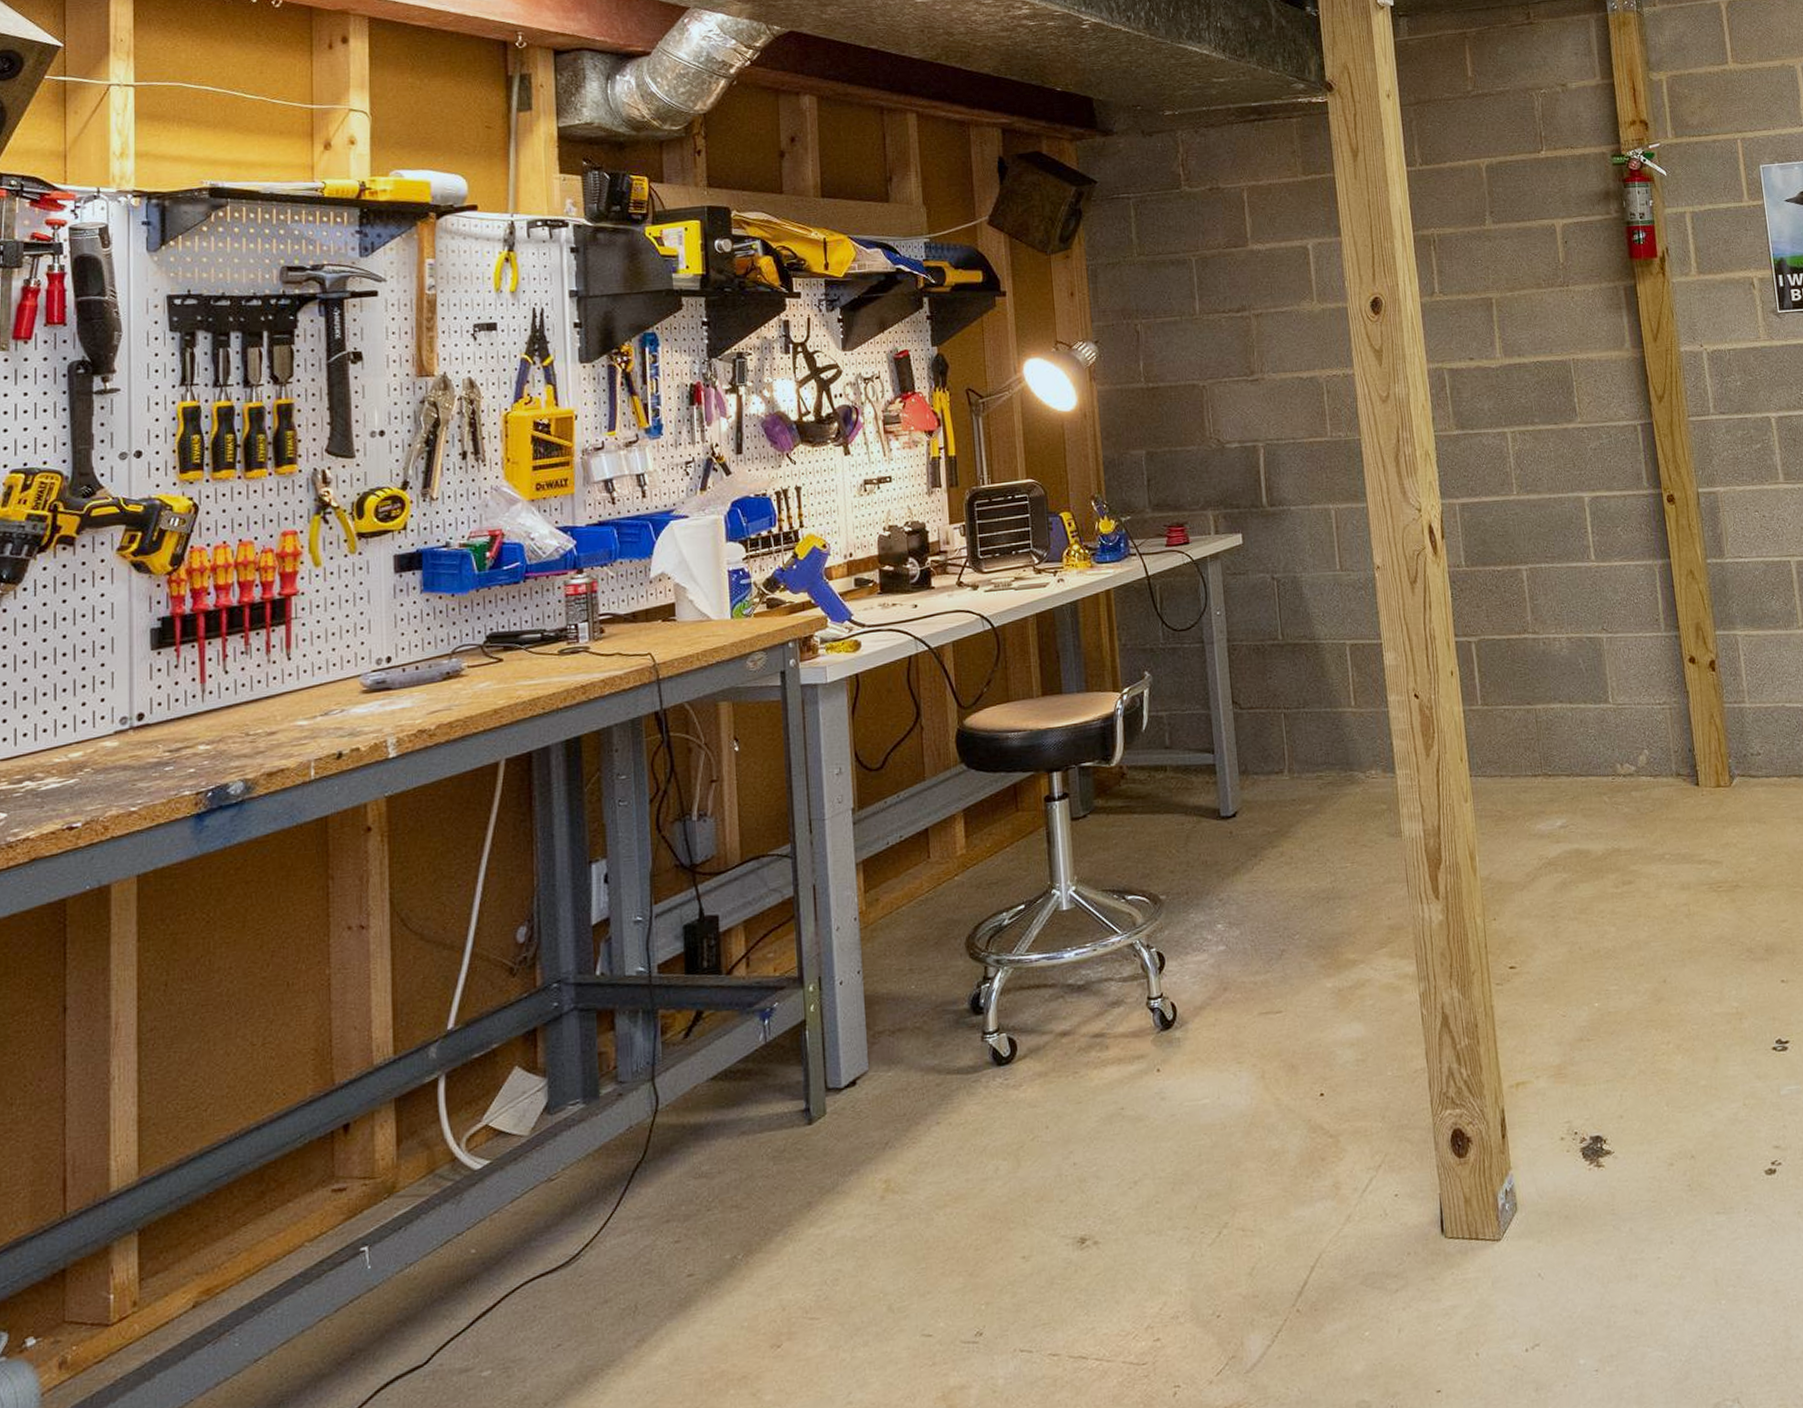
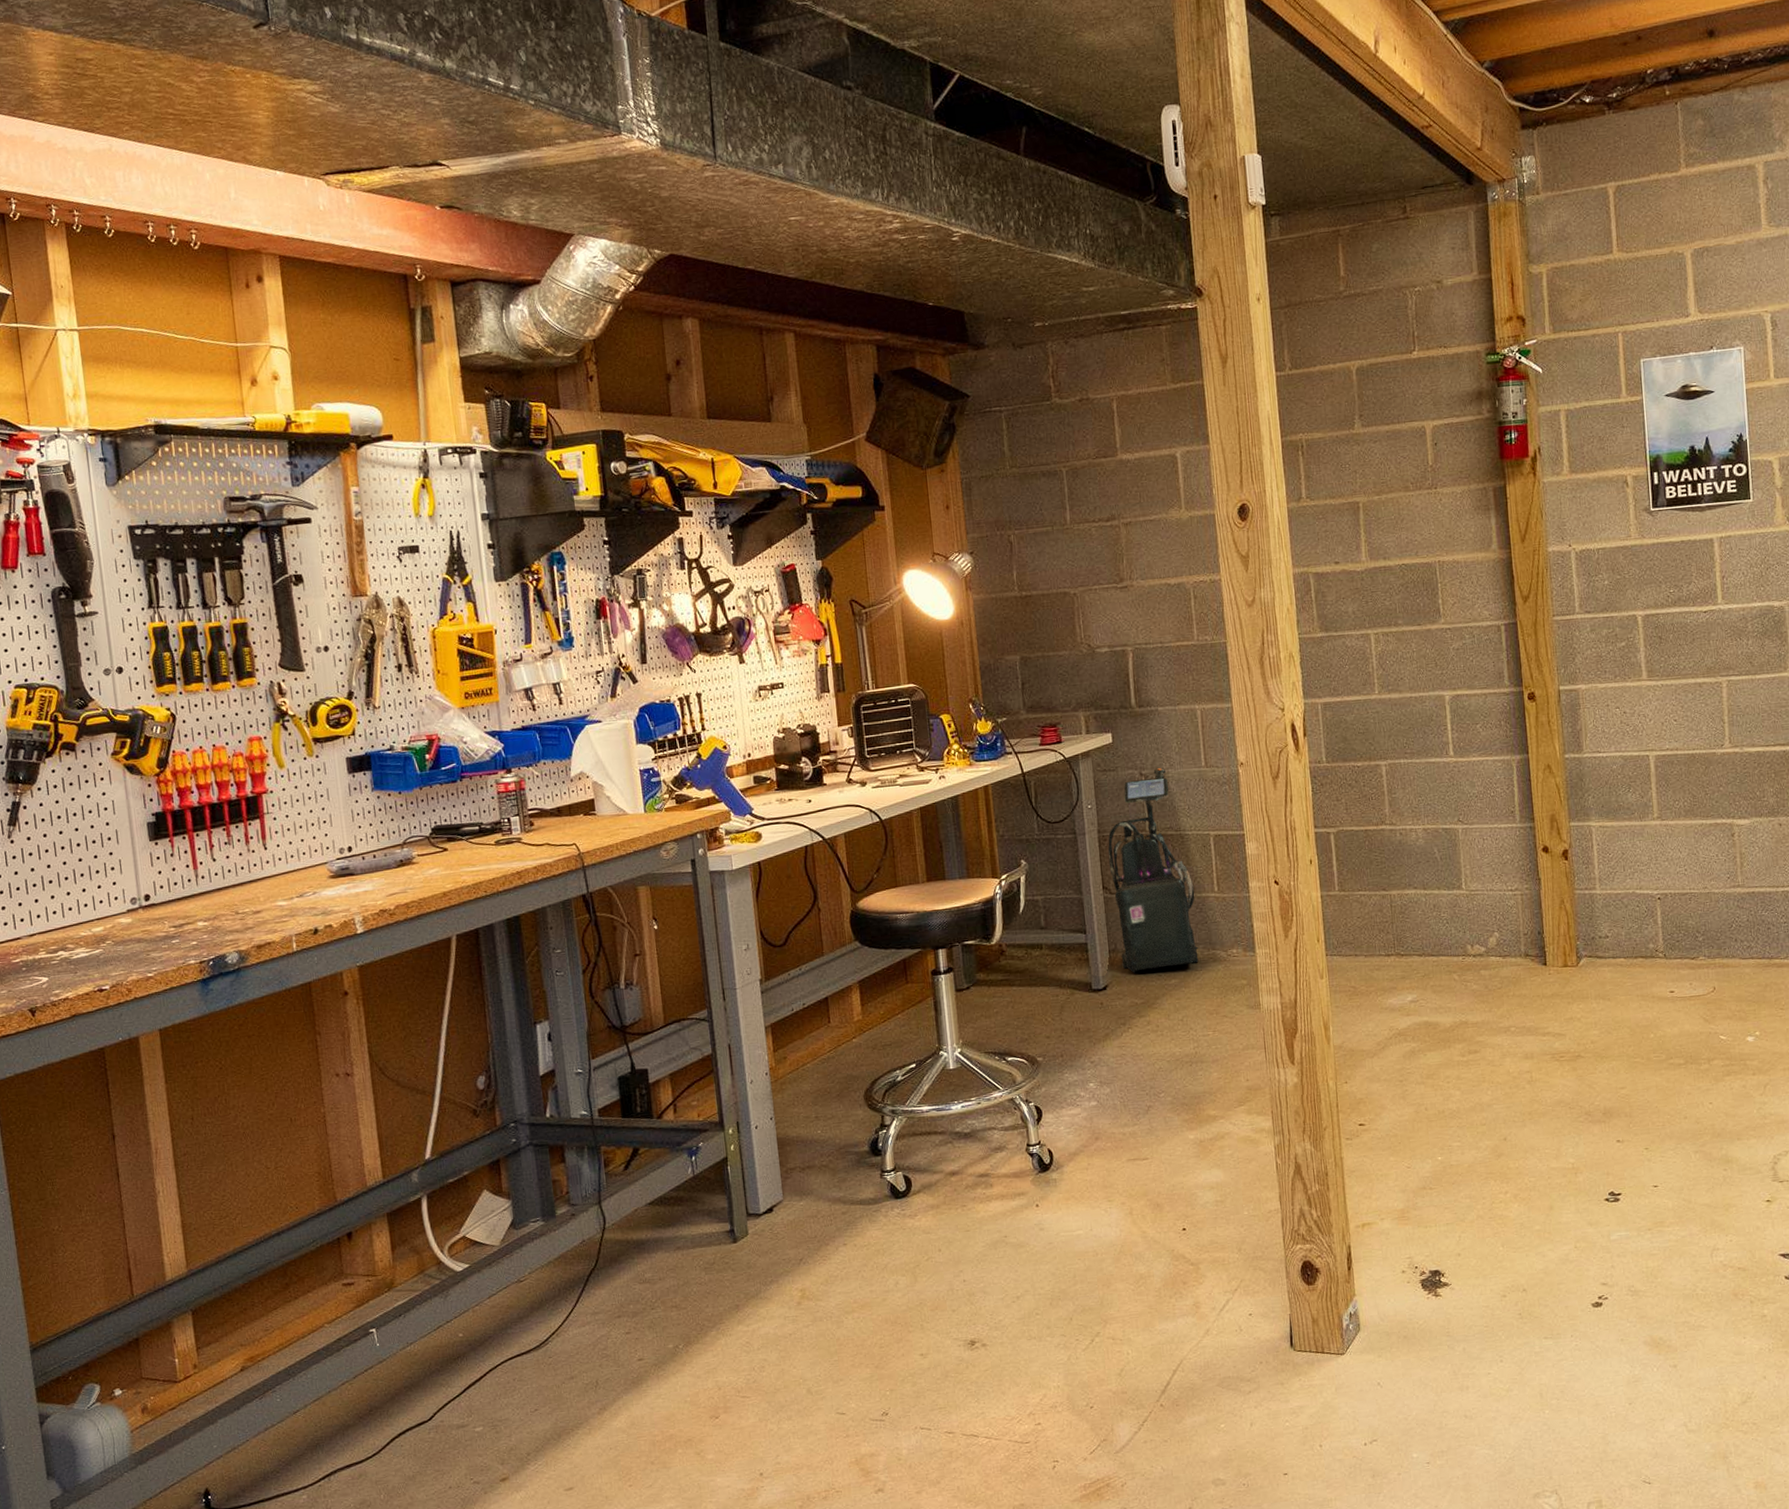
vacuum cleaner: none [1237,571,1335,798] -> present [1107,768,1199,973]

